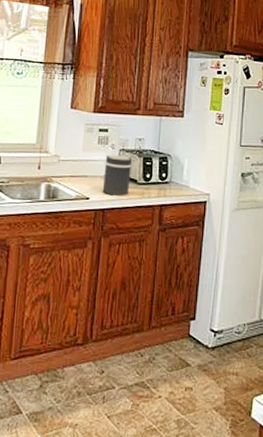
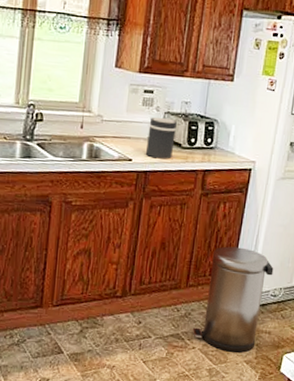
pedal bin: none [157,282,236,399] -> present [192,246,274,353]

